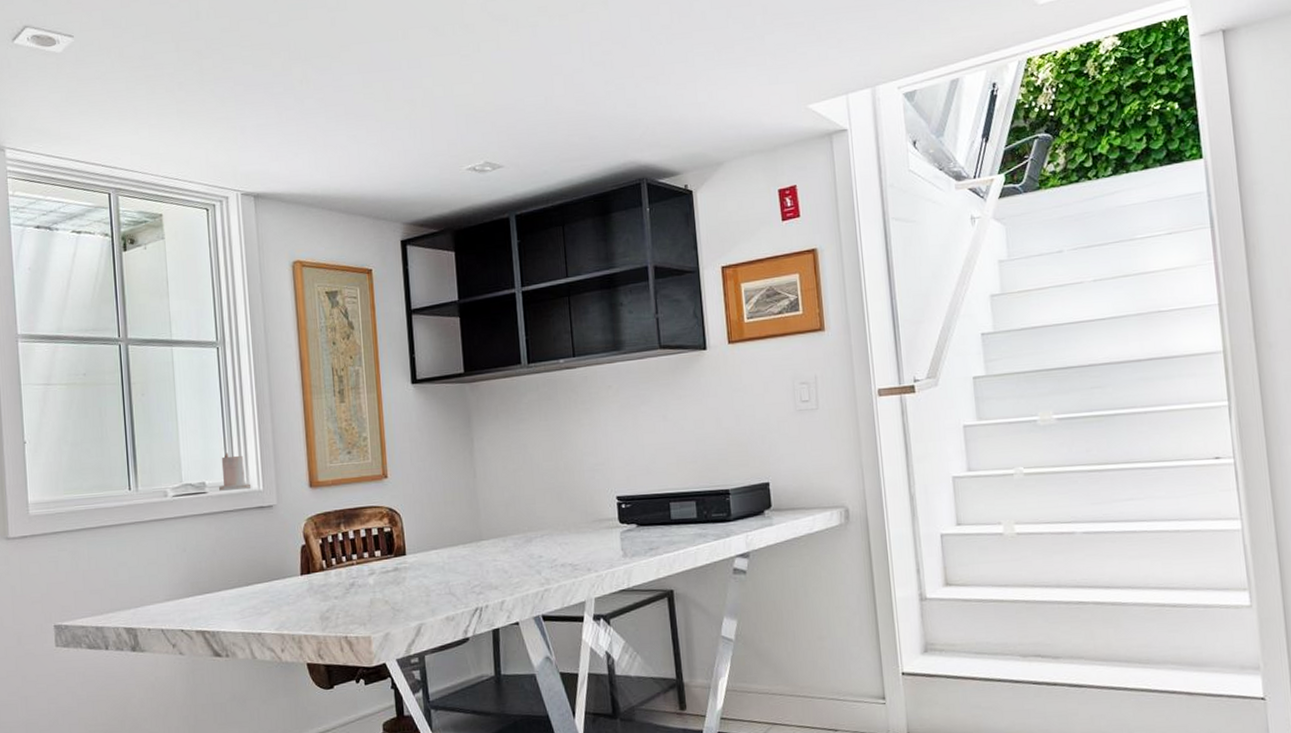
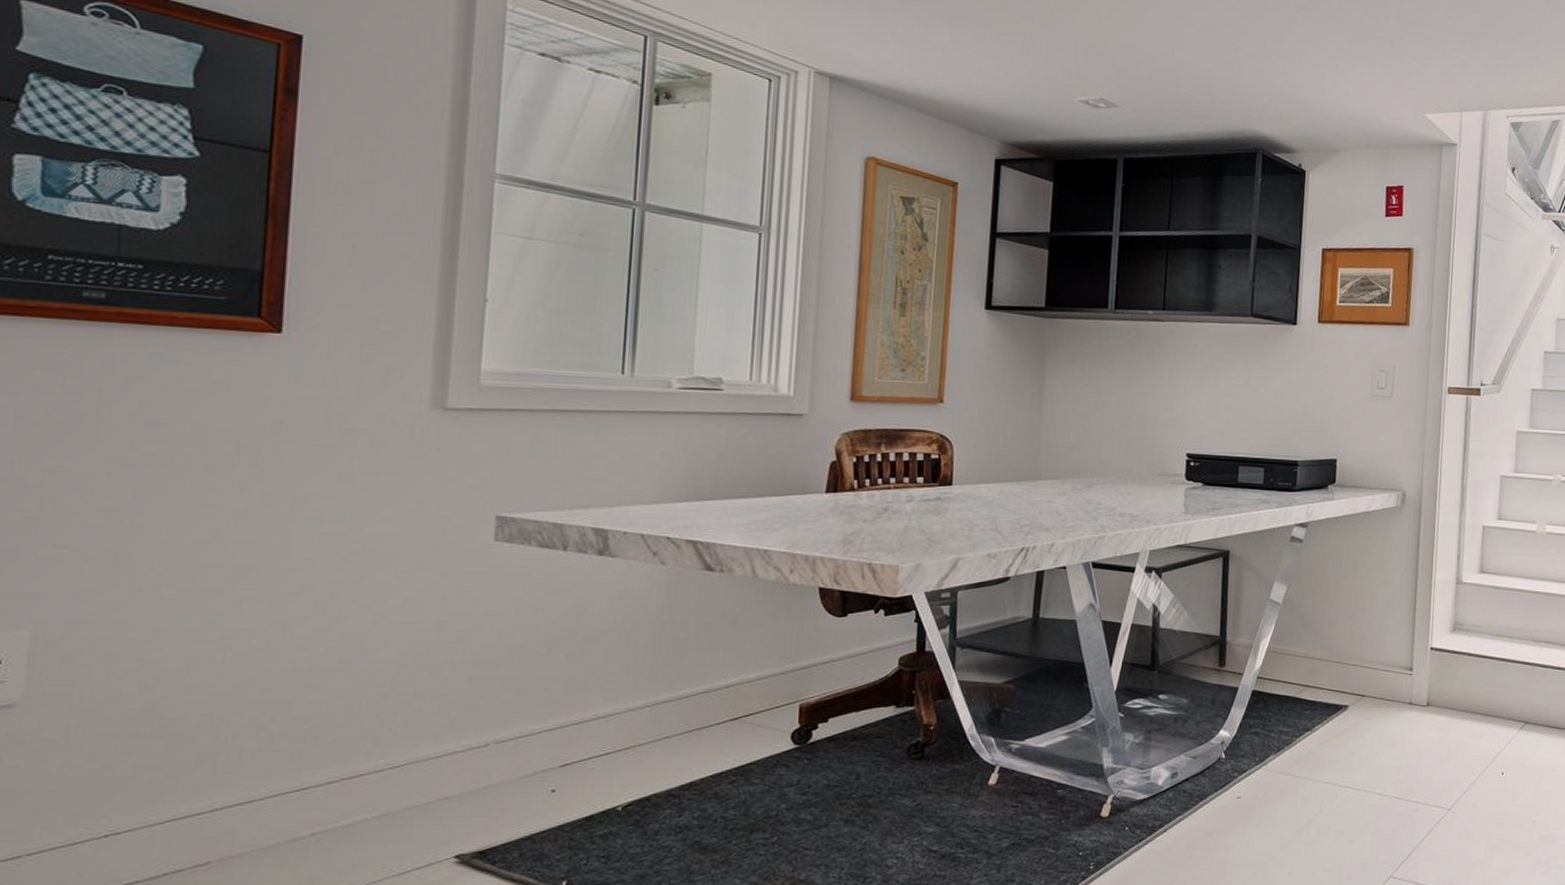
candle: present [219,452,252,491] -> none [739,349,780,392]

